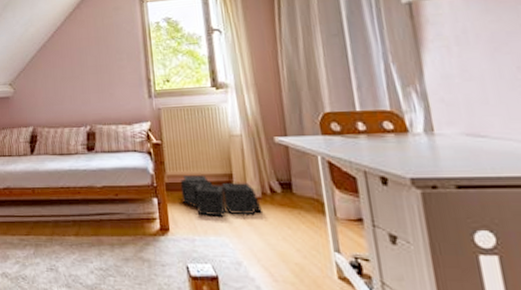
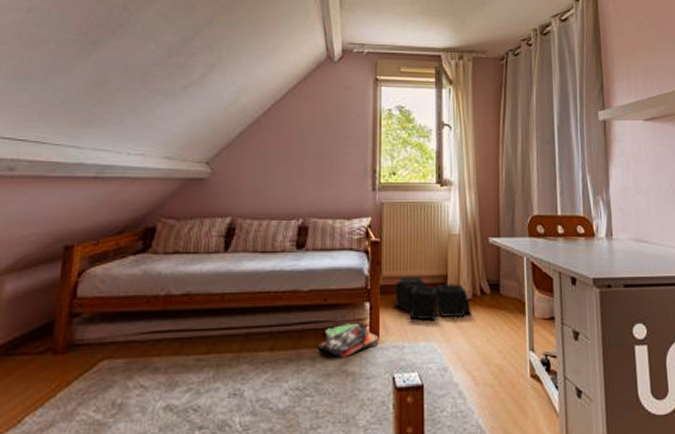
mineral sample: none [115,216,170,246] -> present [318,323,379,359]

